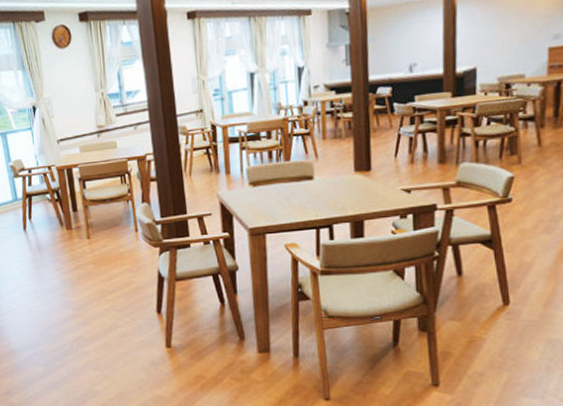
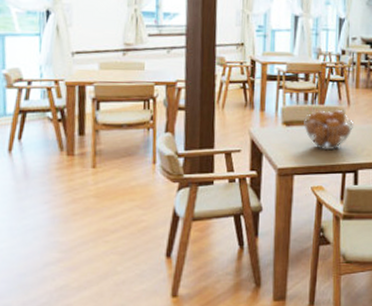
fruit basket: none [270,164,325,208] -> present [304,109,354,151]

